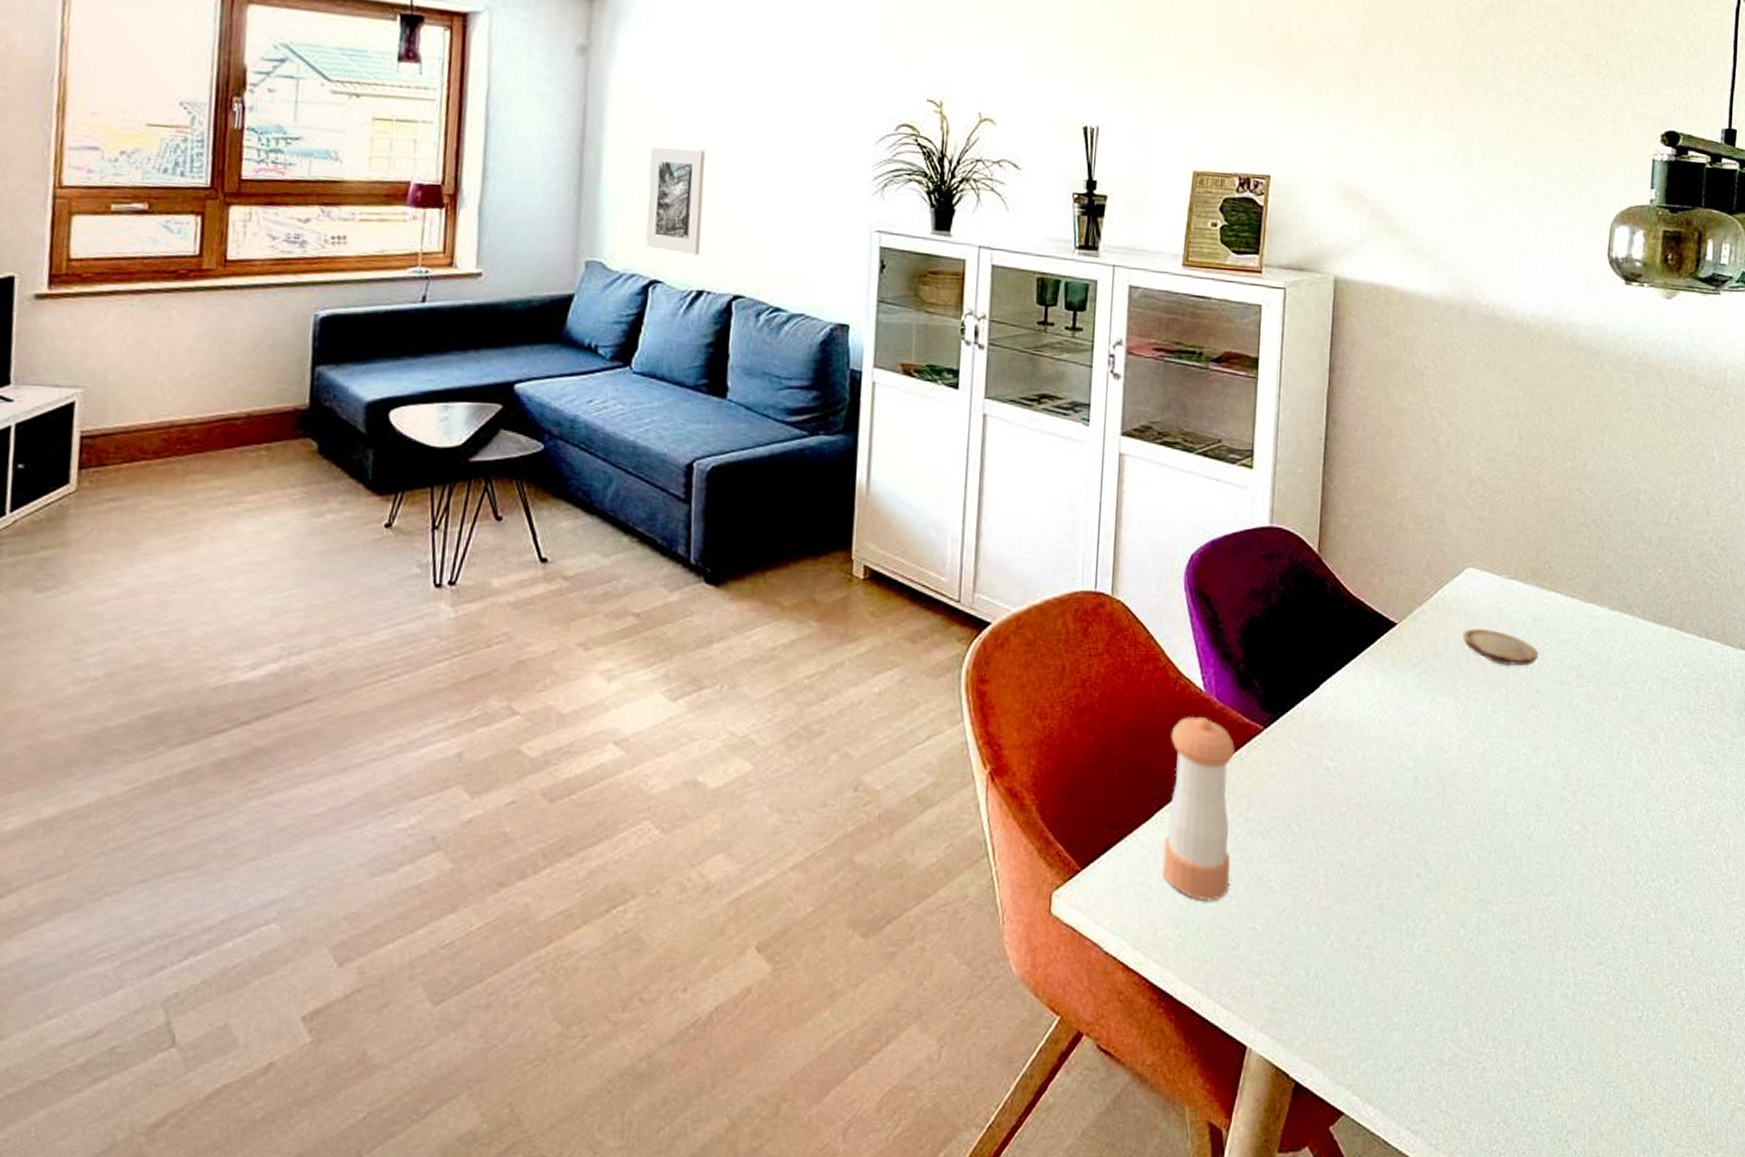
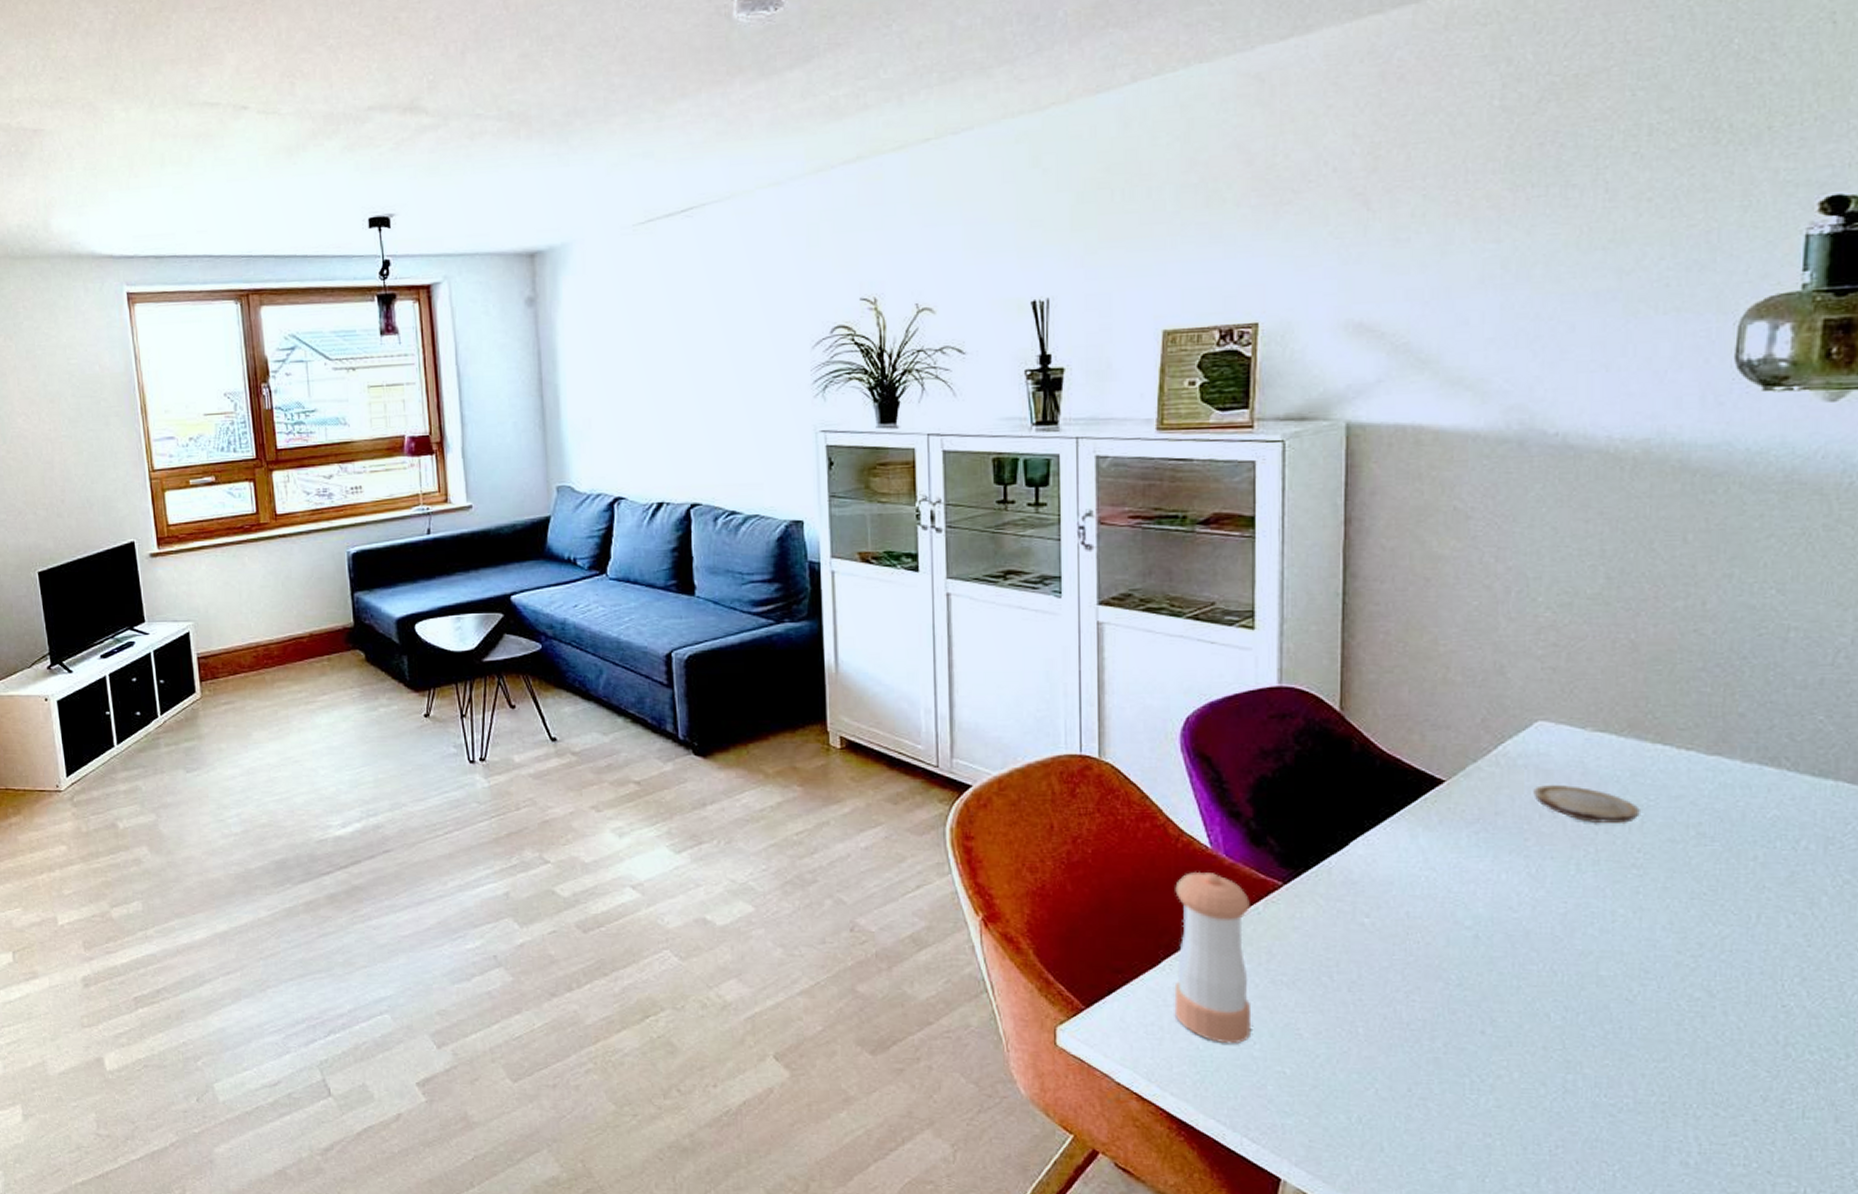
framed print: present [645,146,705,256] -> none [600,376,656,472]

